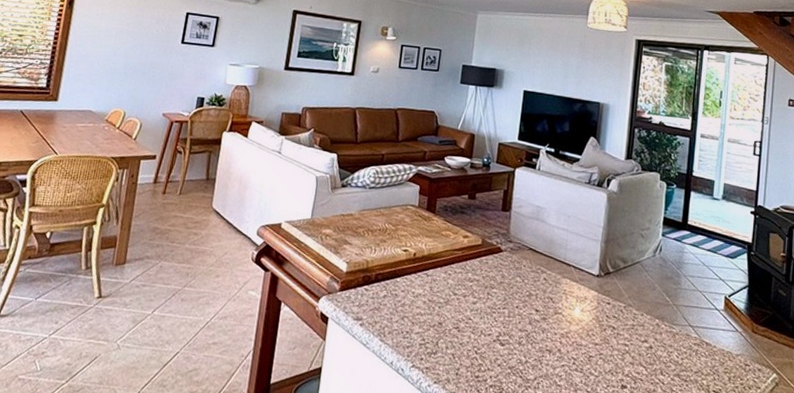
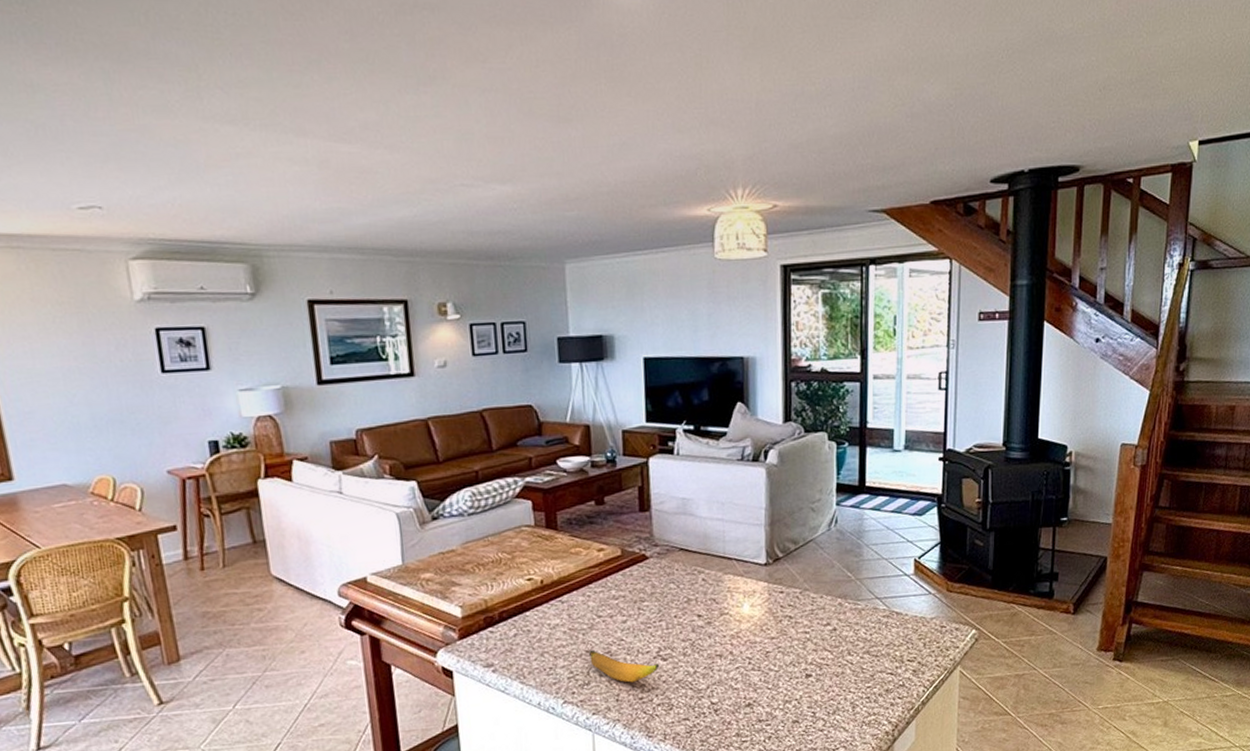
banana: none [440,322,497,360] -> present [589,649,660,683]

